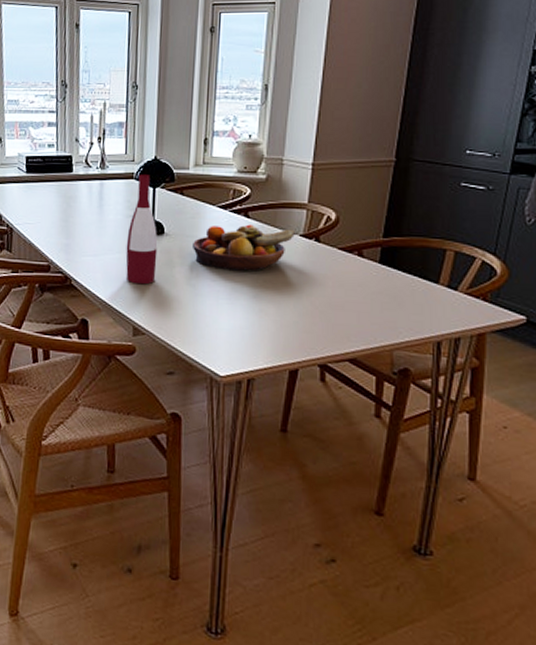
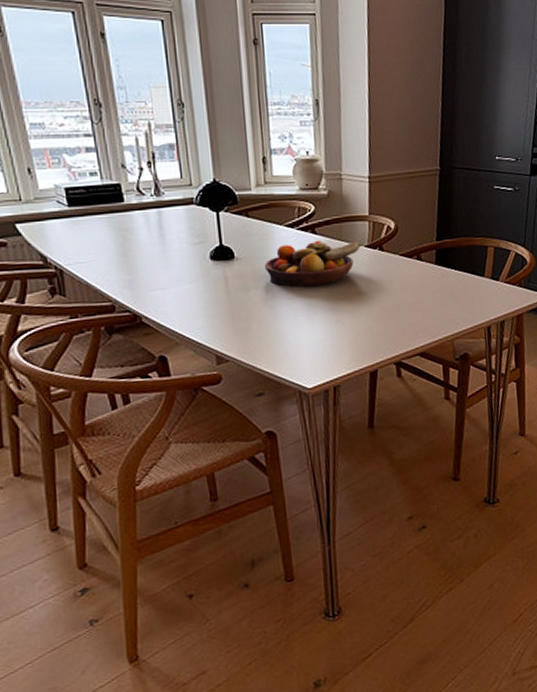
wine bottle: present [125,174,158,285] -> none [195,198,232,313]

